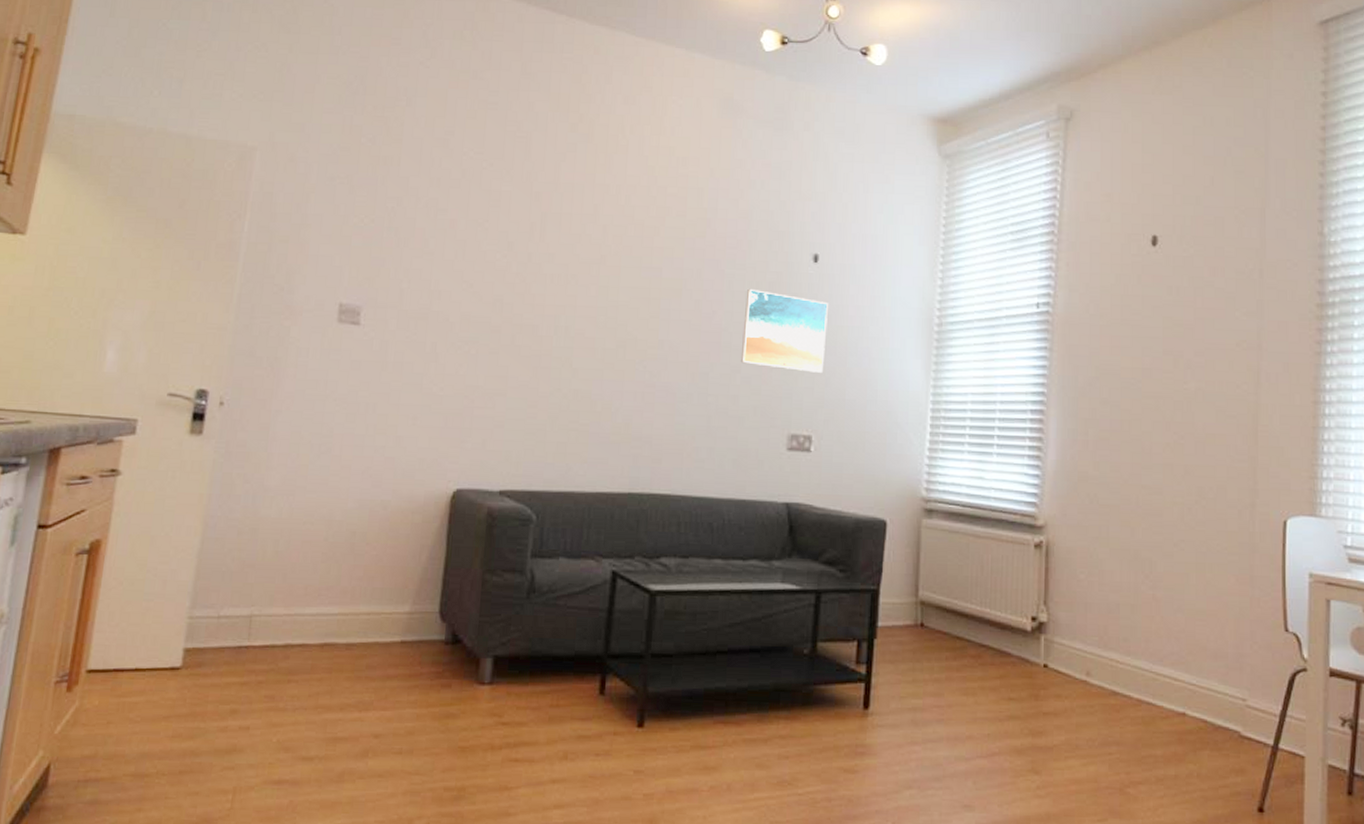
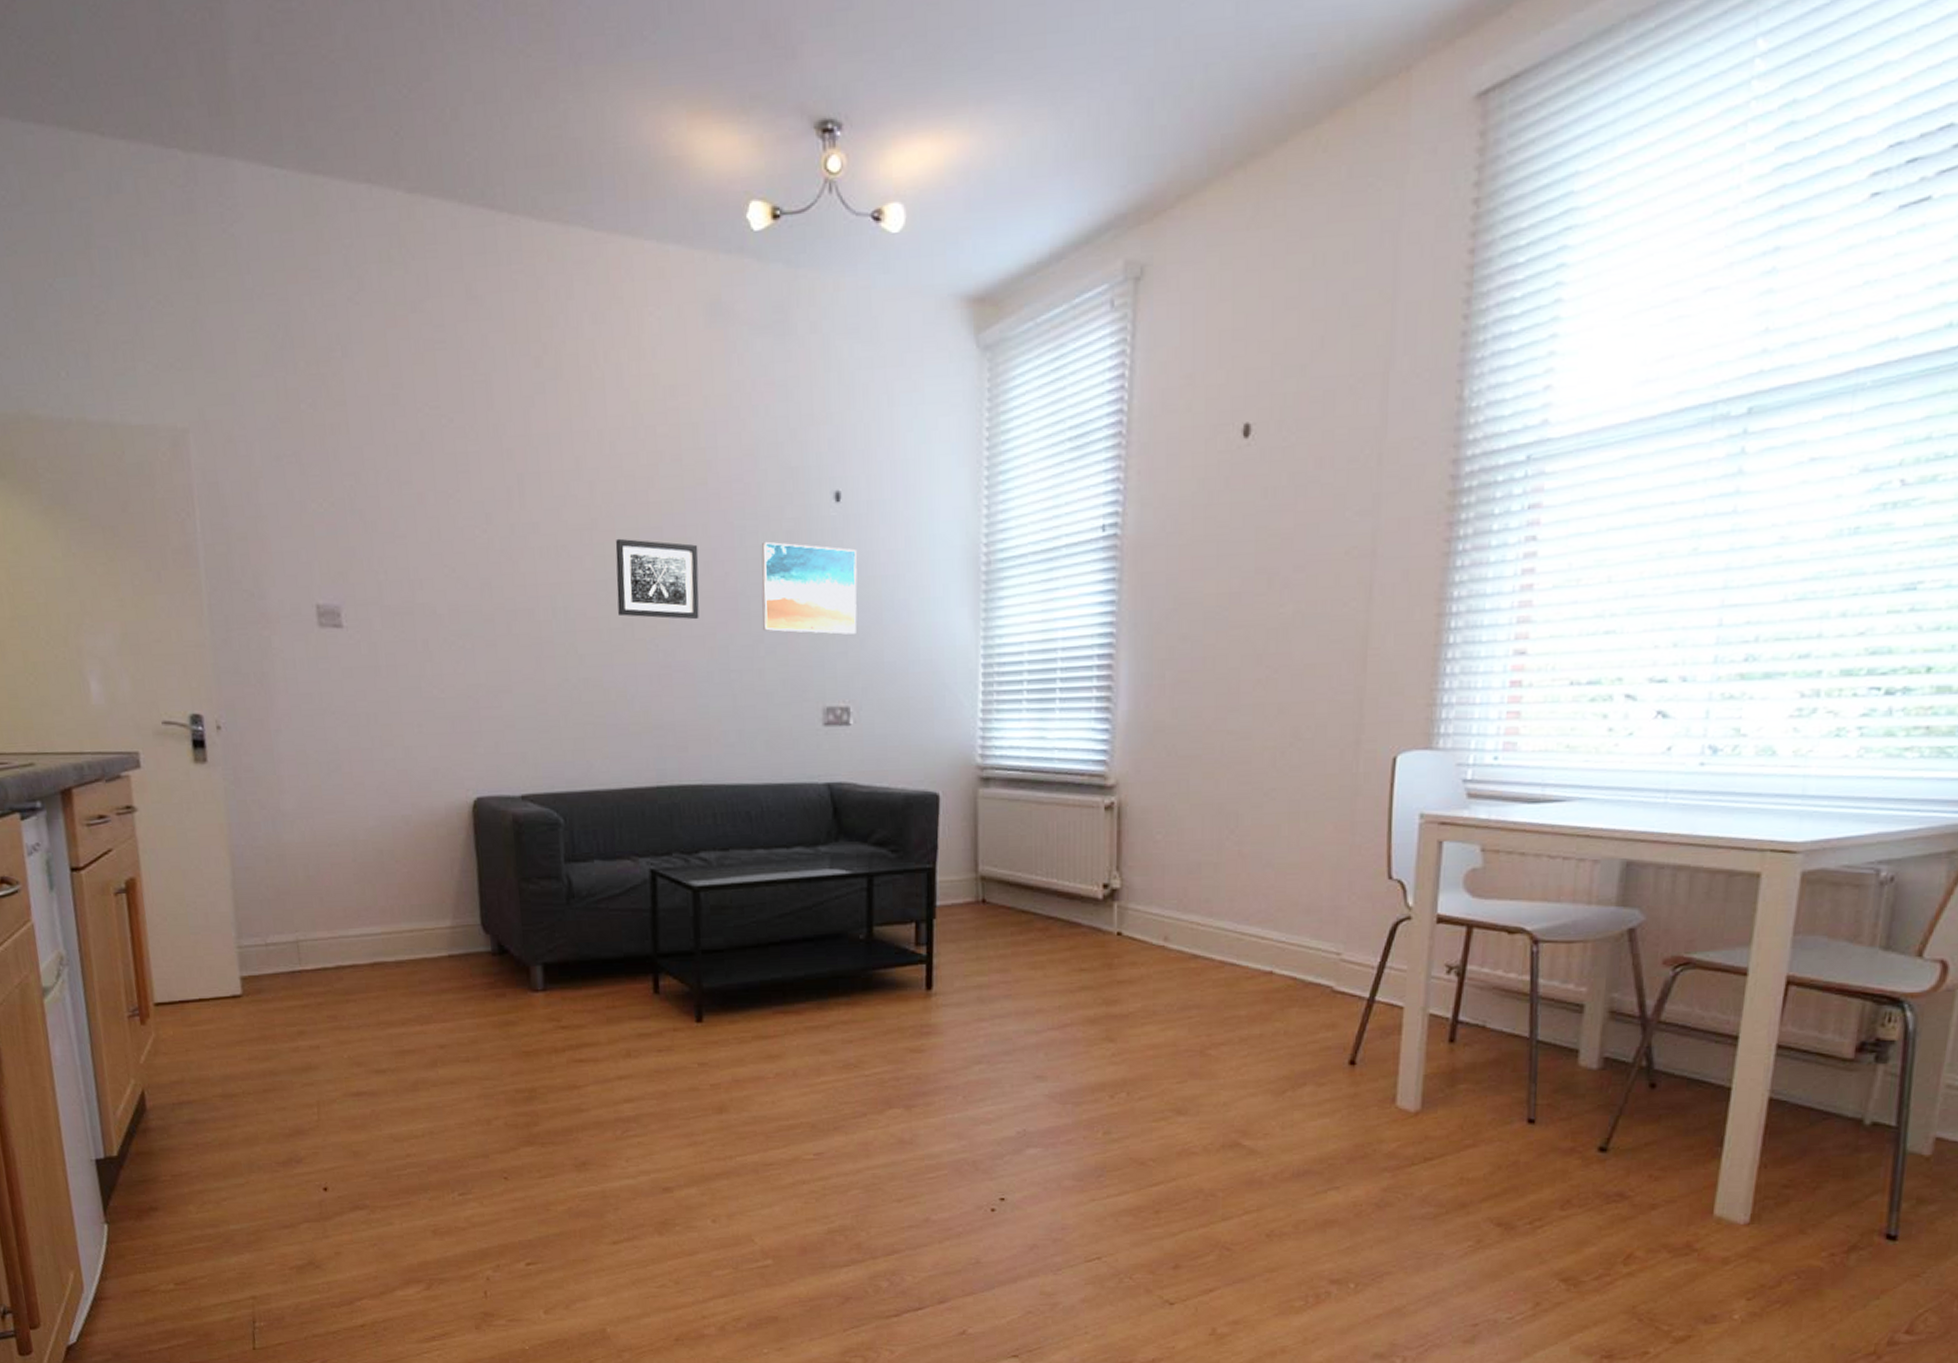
wall art: none [614,273,692,348] -> present [615,538,699,620]

